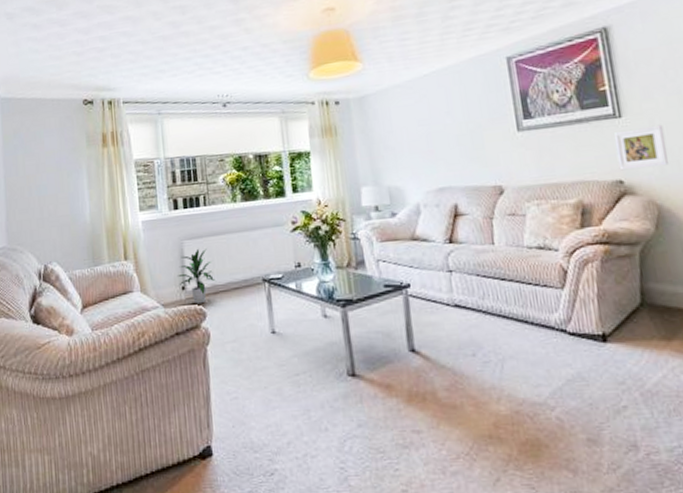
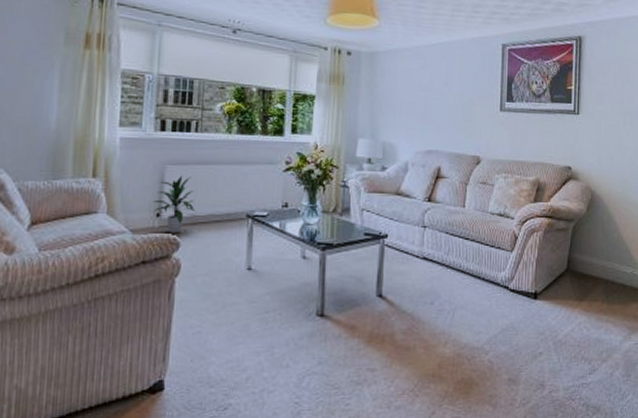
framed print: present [613,124,668,171] -> none [570,125,606,160]

